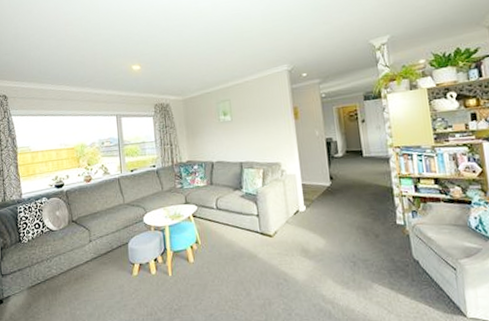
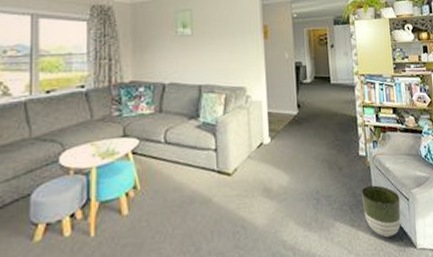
planter: none [400,253,447,304] -> present [361,185,401,238]

